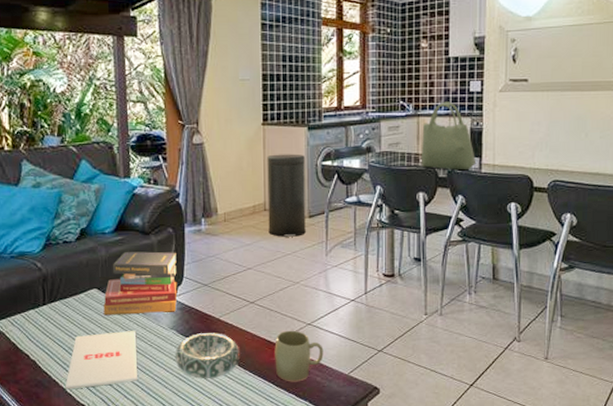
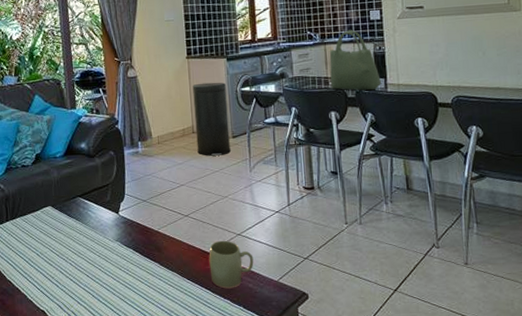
magazine: present [65,331,137,390] -> none [26,243,89,297]
books: present [103,251,178,315] -> none [57,172,120,229]
decorative bowl: present [175,333,241,380] -> none [120,244,179,287]

